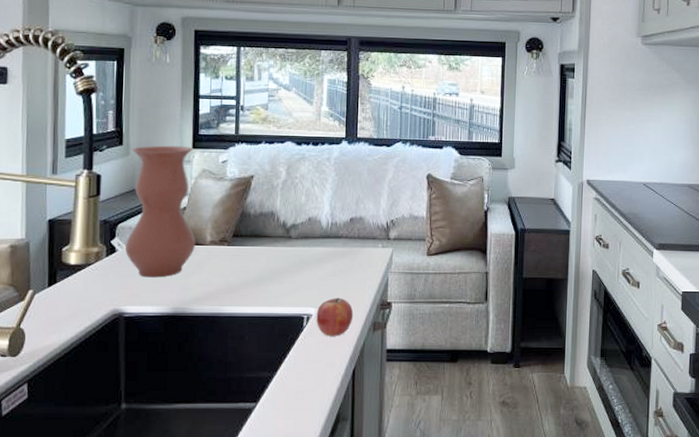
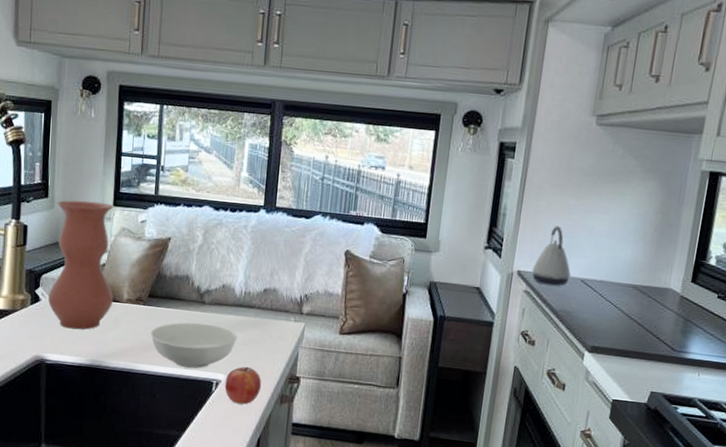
bowl: none [236,258,326,305] -> present [150,322,237,369]
kettle: none [599,136,635,191] -> present [531,226,572,286]

